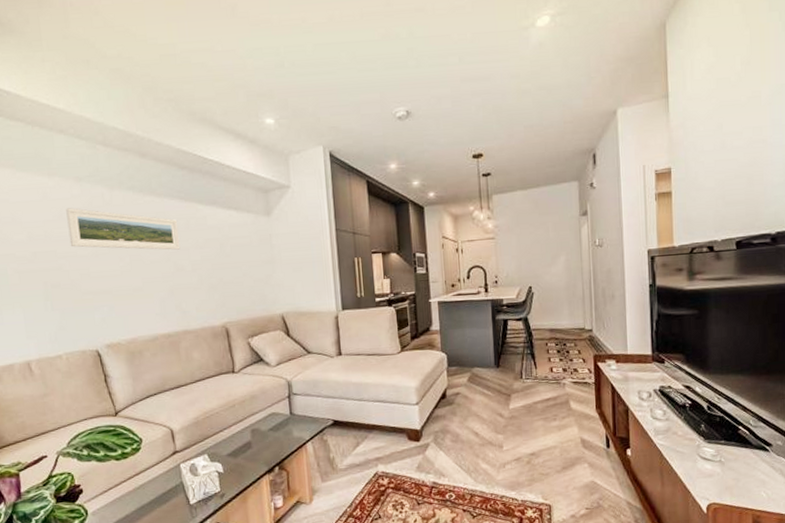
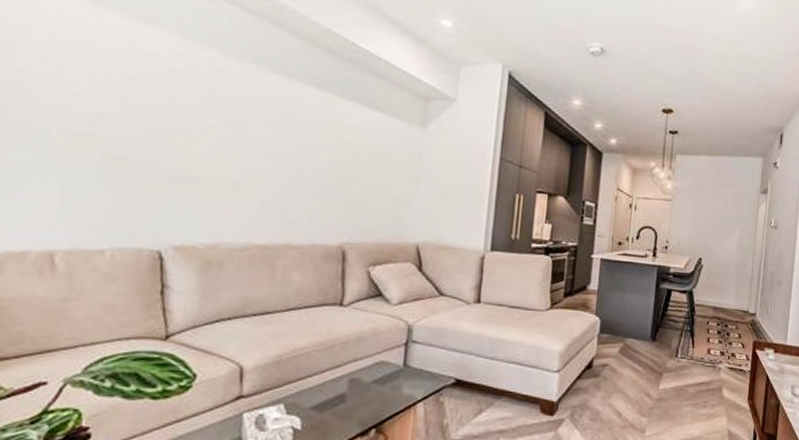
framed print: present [66,208,181,250] -> none [153,66,308,146]

